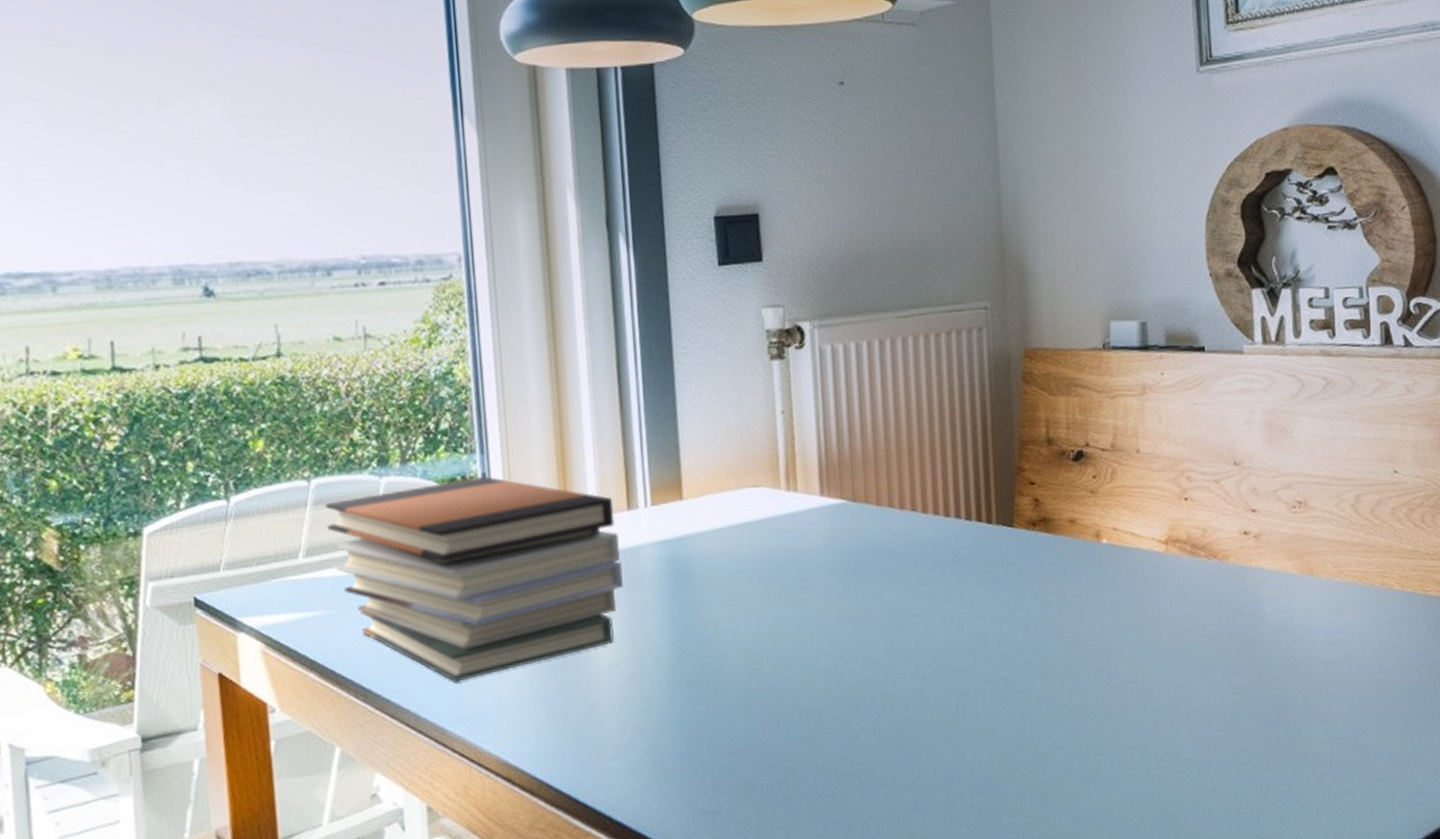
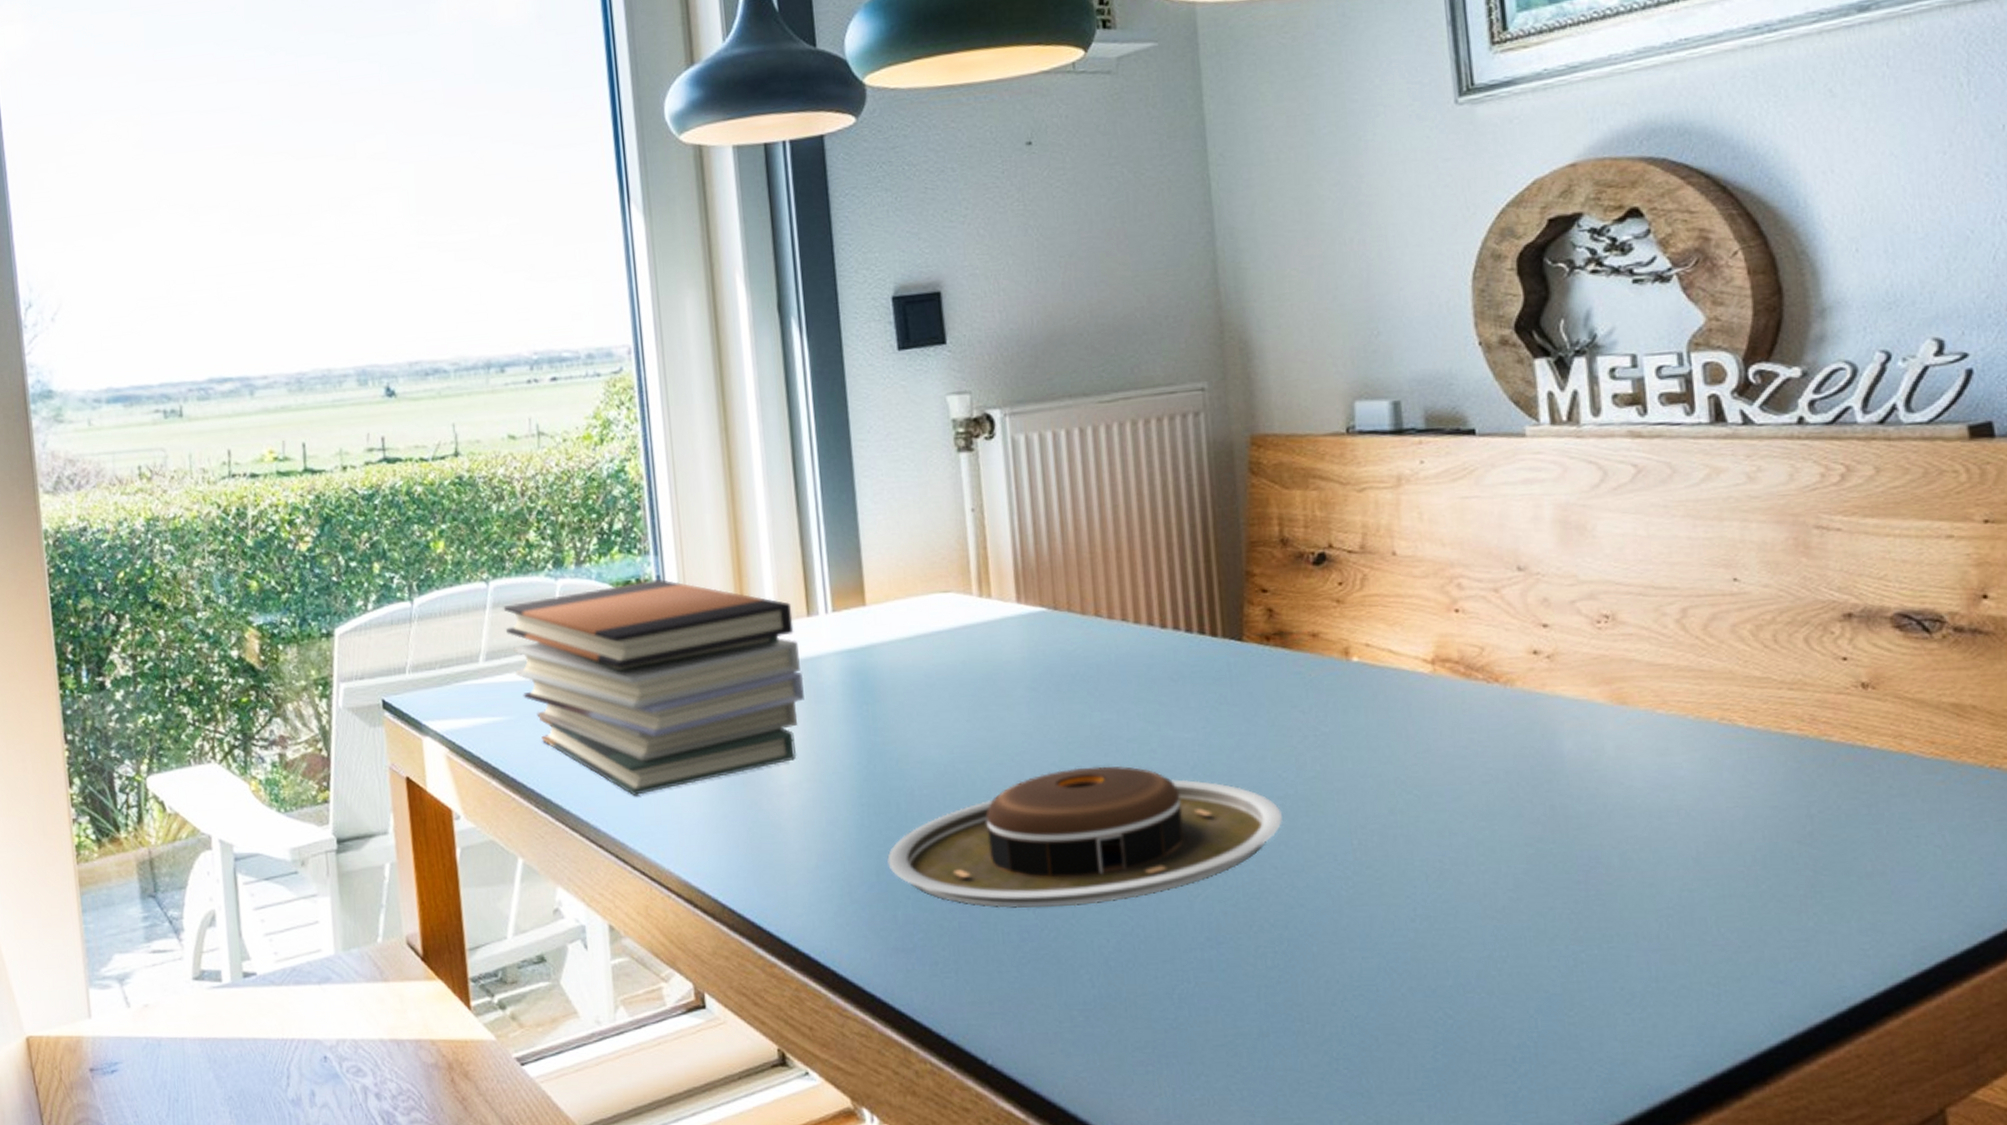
plate: none [697,639,1042,770] -> present [887,766,1283,909]

